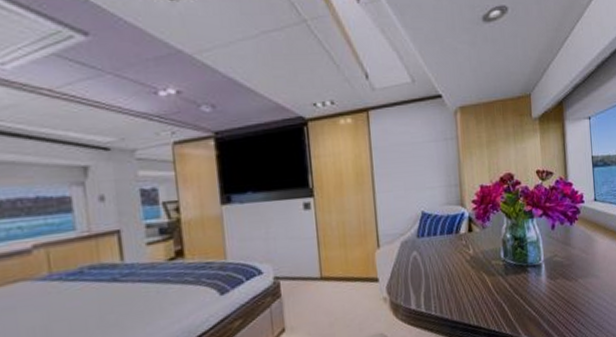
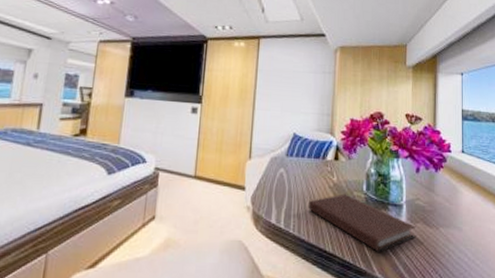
notebook: none [447,264,557,315] -> present [309,193,416,252]

